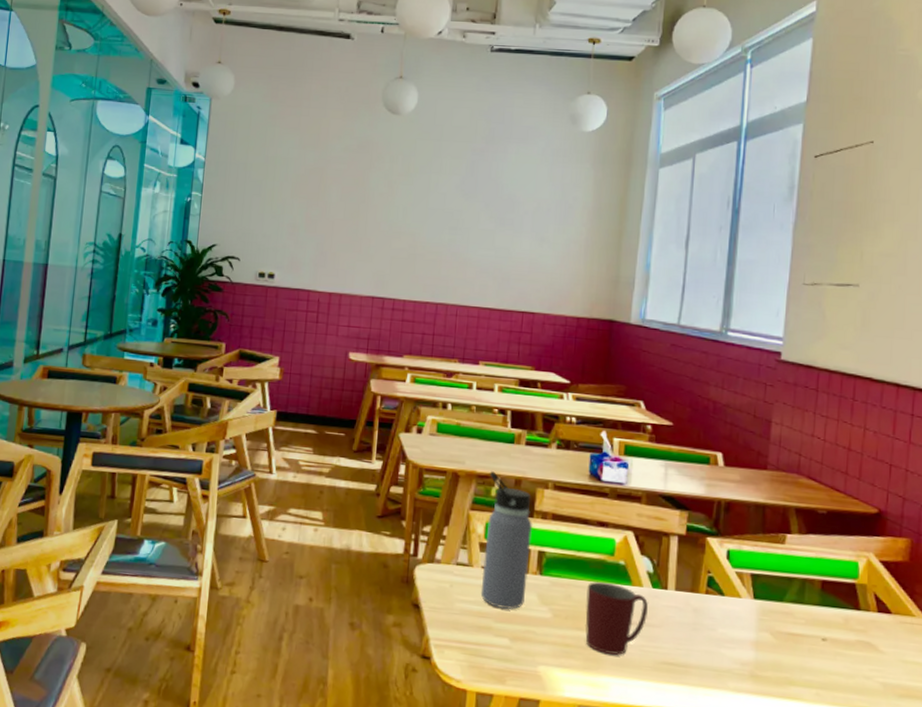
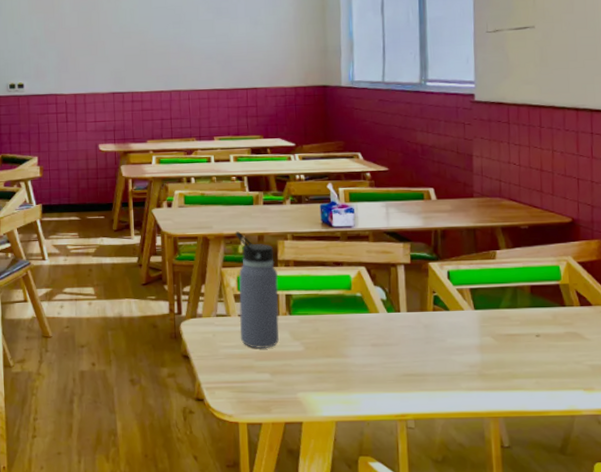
mug: present [585,581,648,655] -> none [331,313,386,375]

